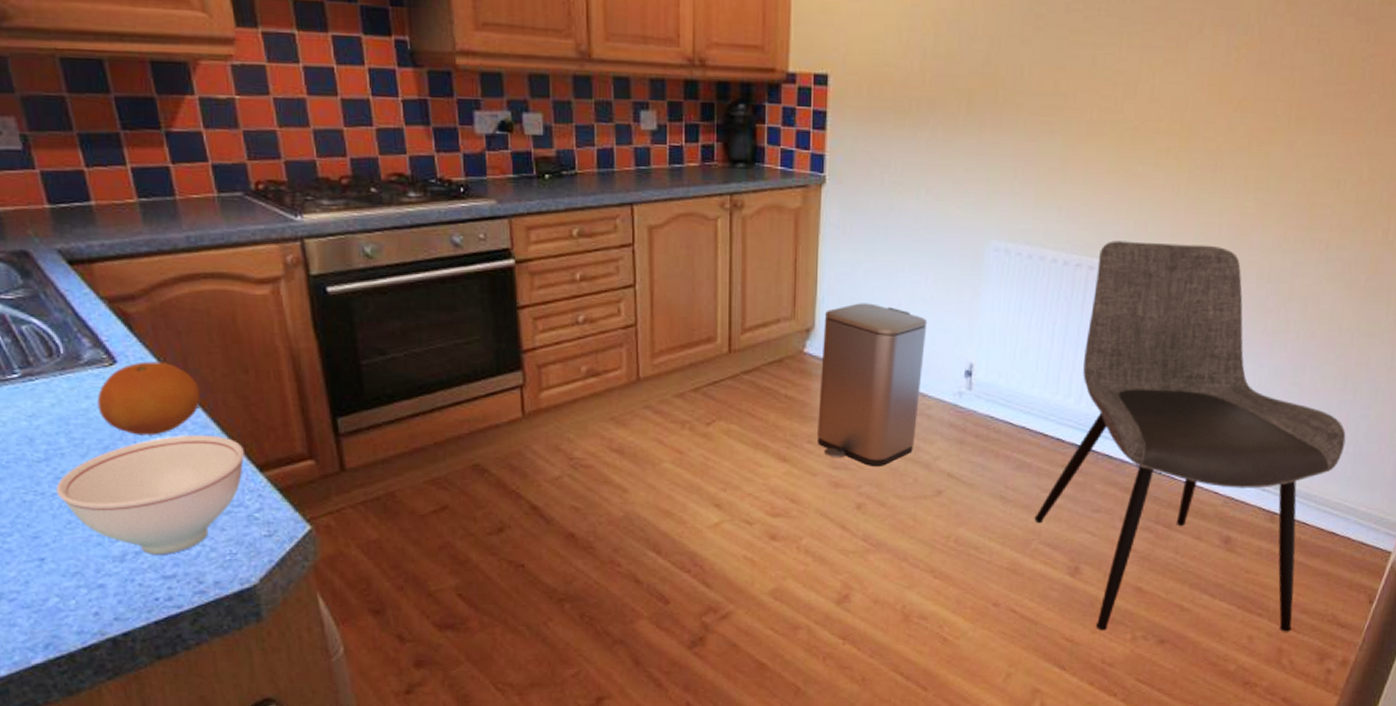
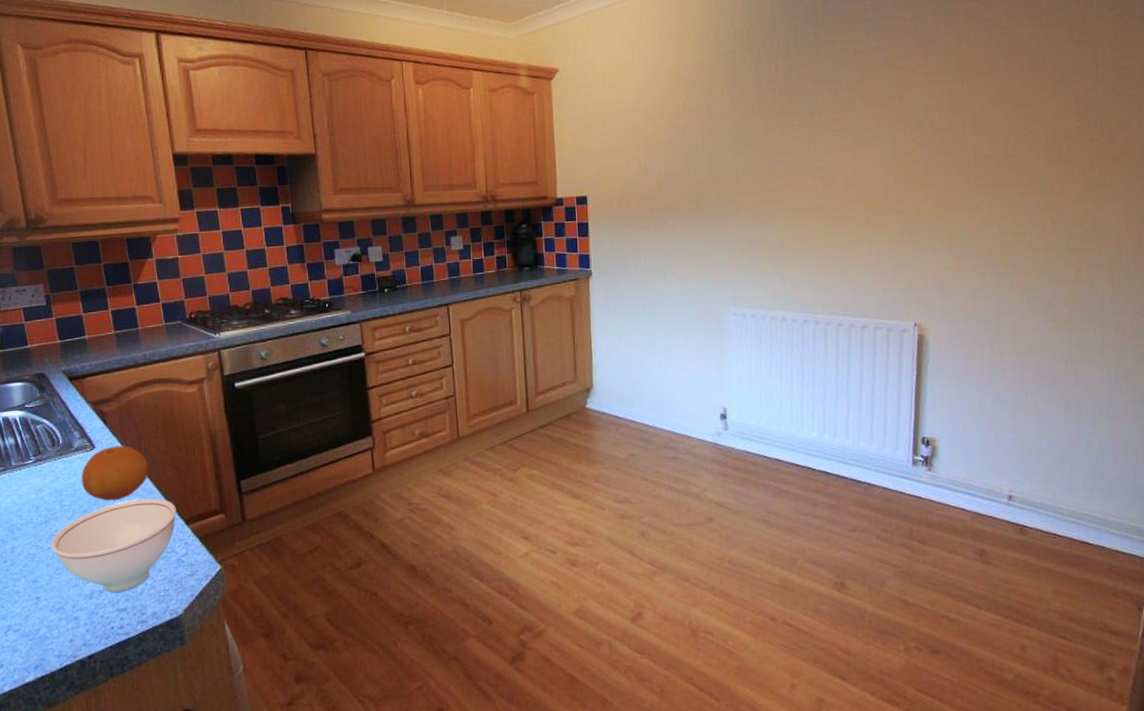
pedal bin: present [817,303,928,466] -> none [600,365,685,499]
dining chair: present [1034,240,1346,632] -> none [797,295,1080,642]

